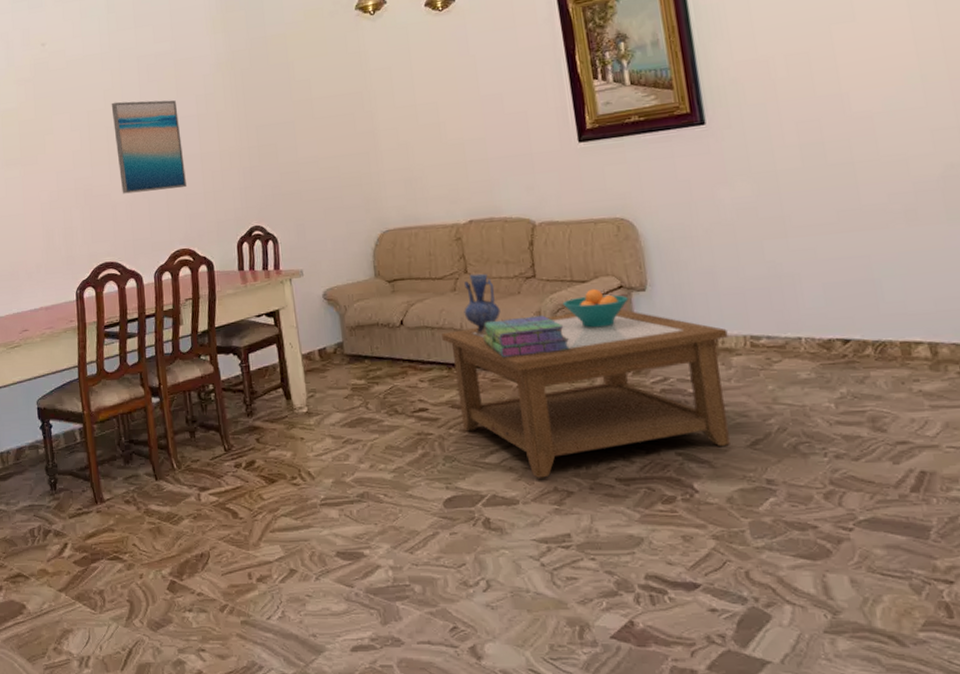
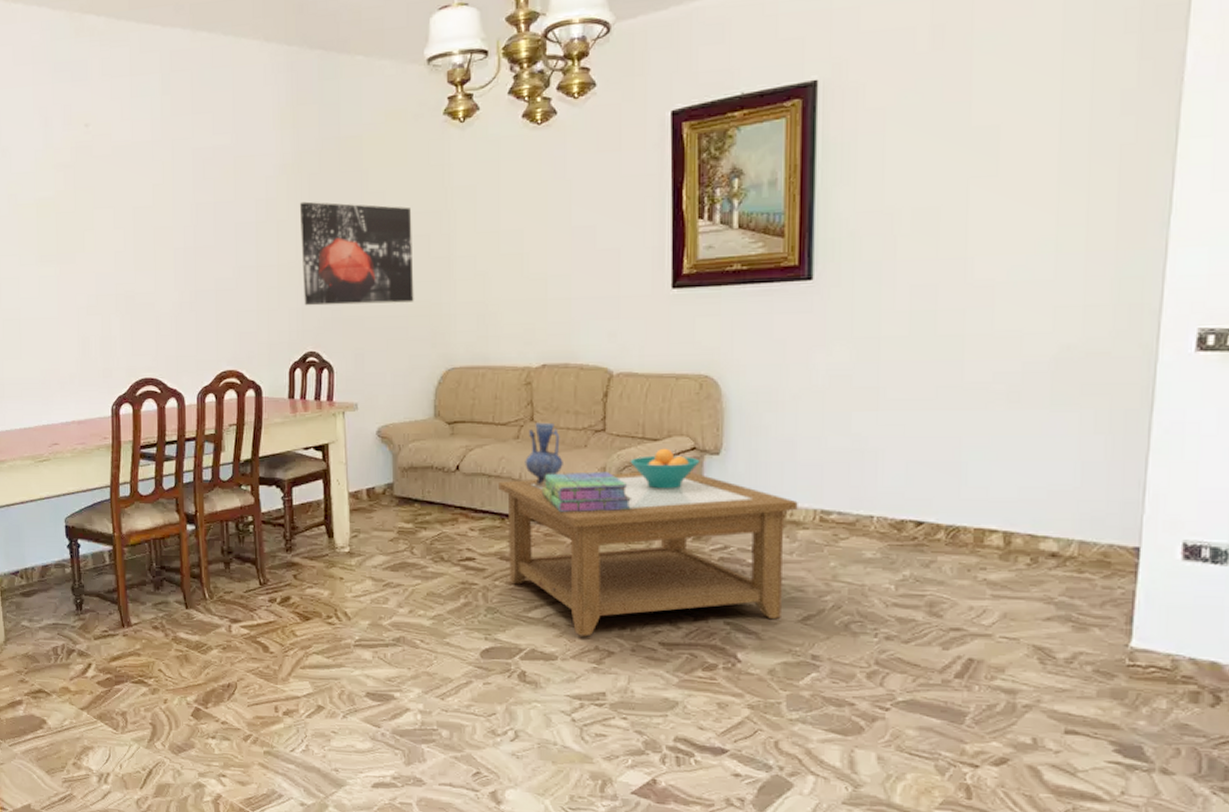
wall art: present [111,100,186,194] -> none [160,199,238,305]
wall art: none [234,90,346,185] -> present [299,201,414,306]

